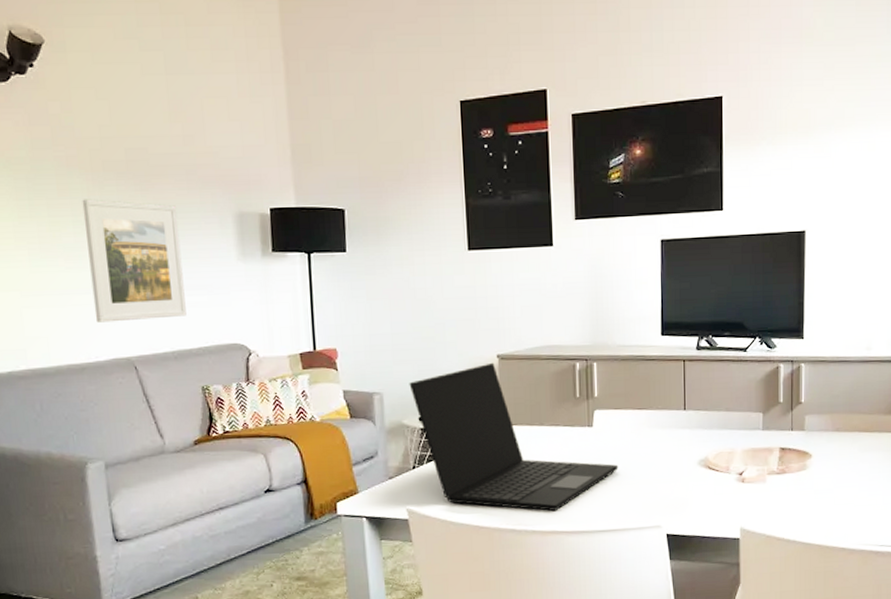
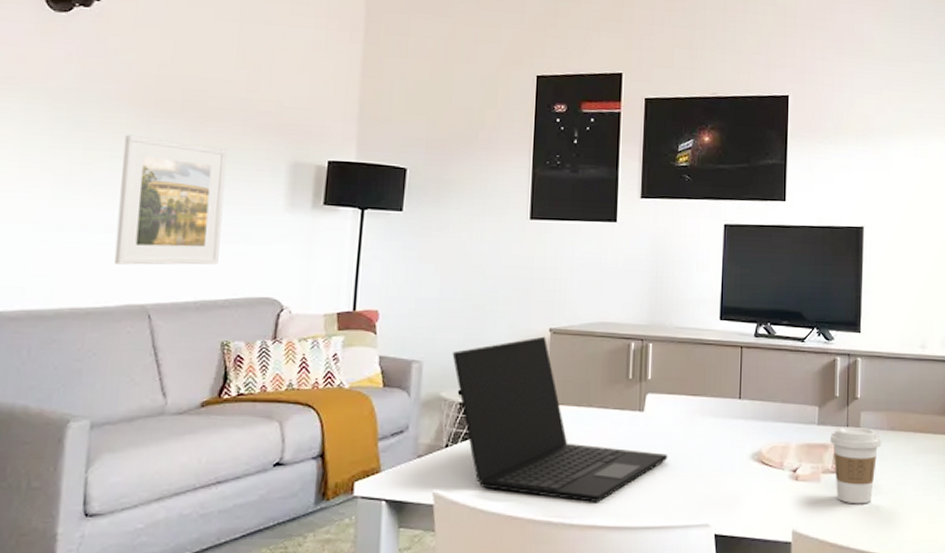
coffee cup: none [775,430,826,502] -> present [830,426,882,504]

